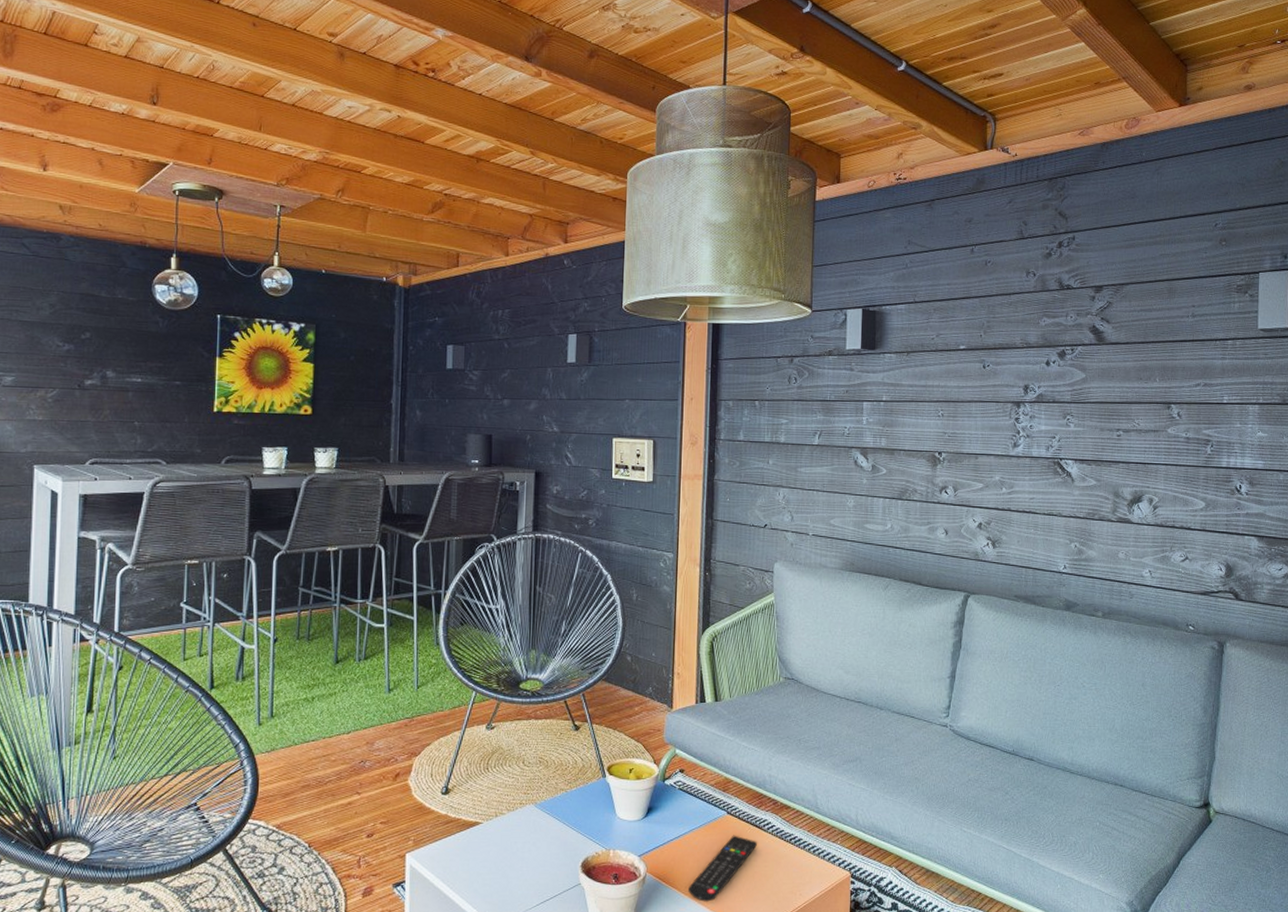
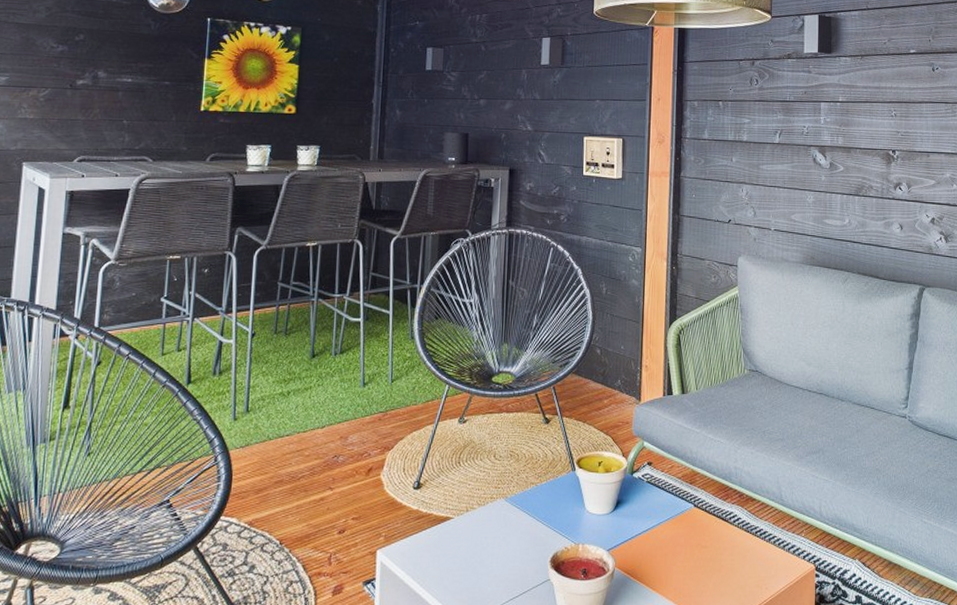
remote control: present [688,835,757,902] -> none [656,528,723,597]

